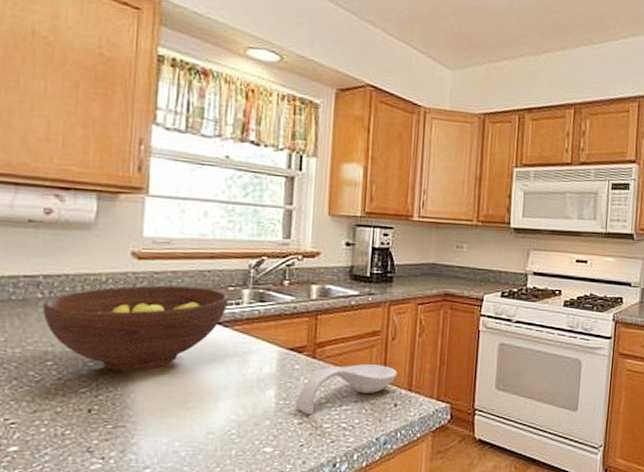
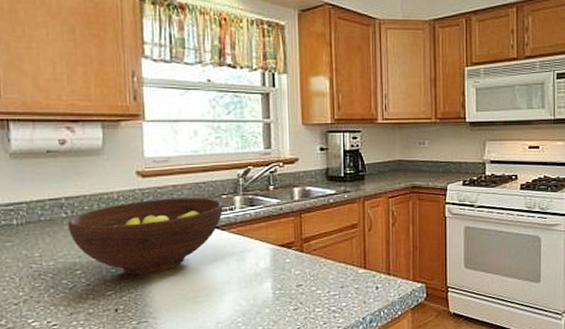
spoon rest: present [295,364,398,415] -> none [289,254,377,302]

